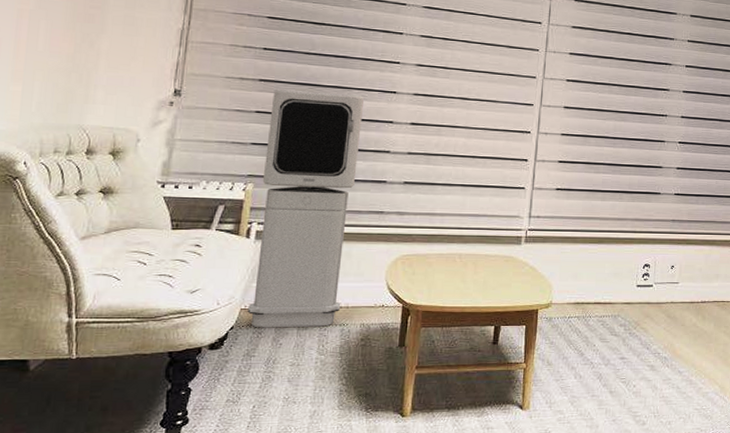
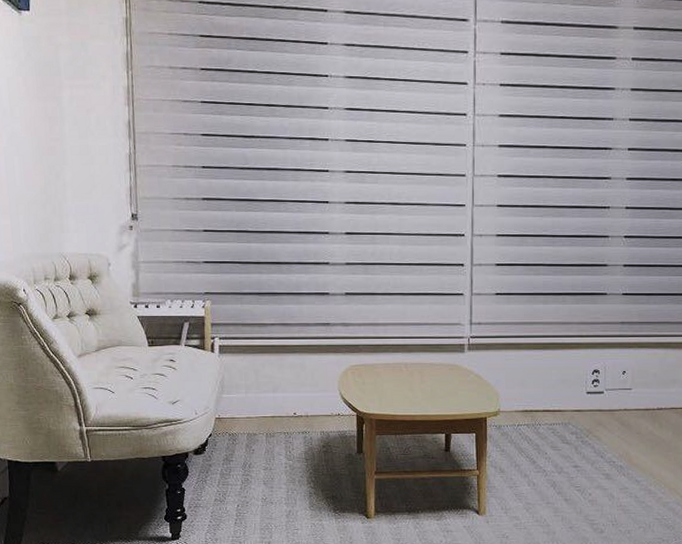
air purifier: present [247,88,364,328] -> none [216,206,301,435]

